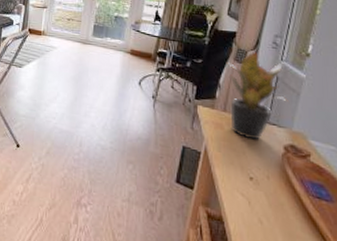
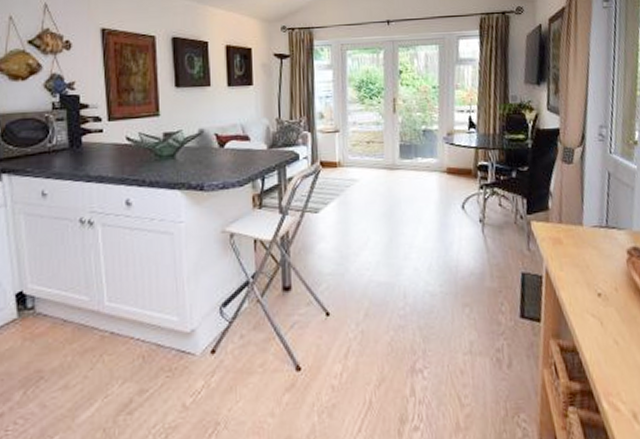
potted plant: present [226,52,288,140] -> none [553,148,624,250]

